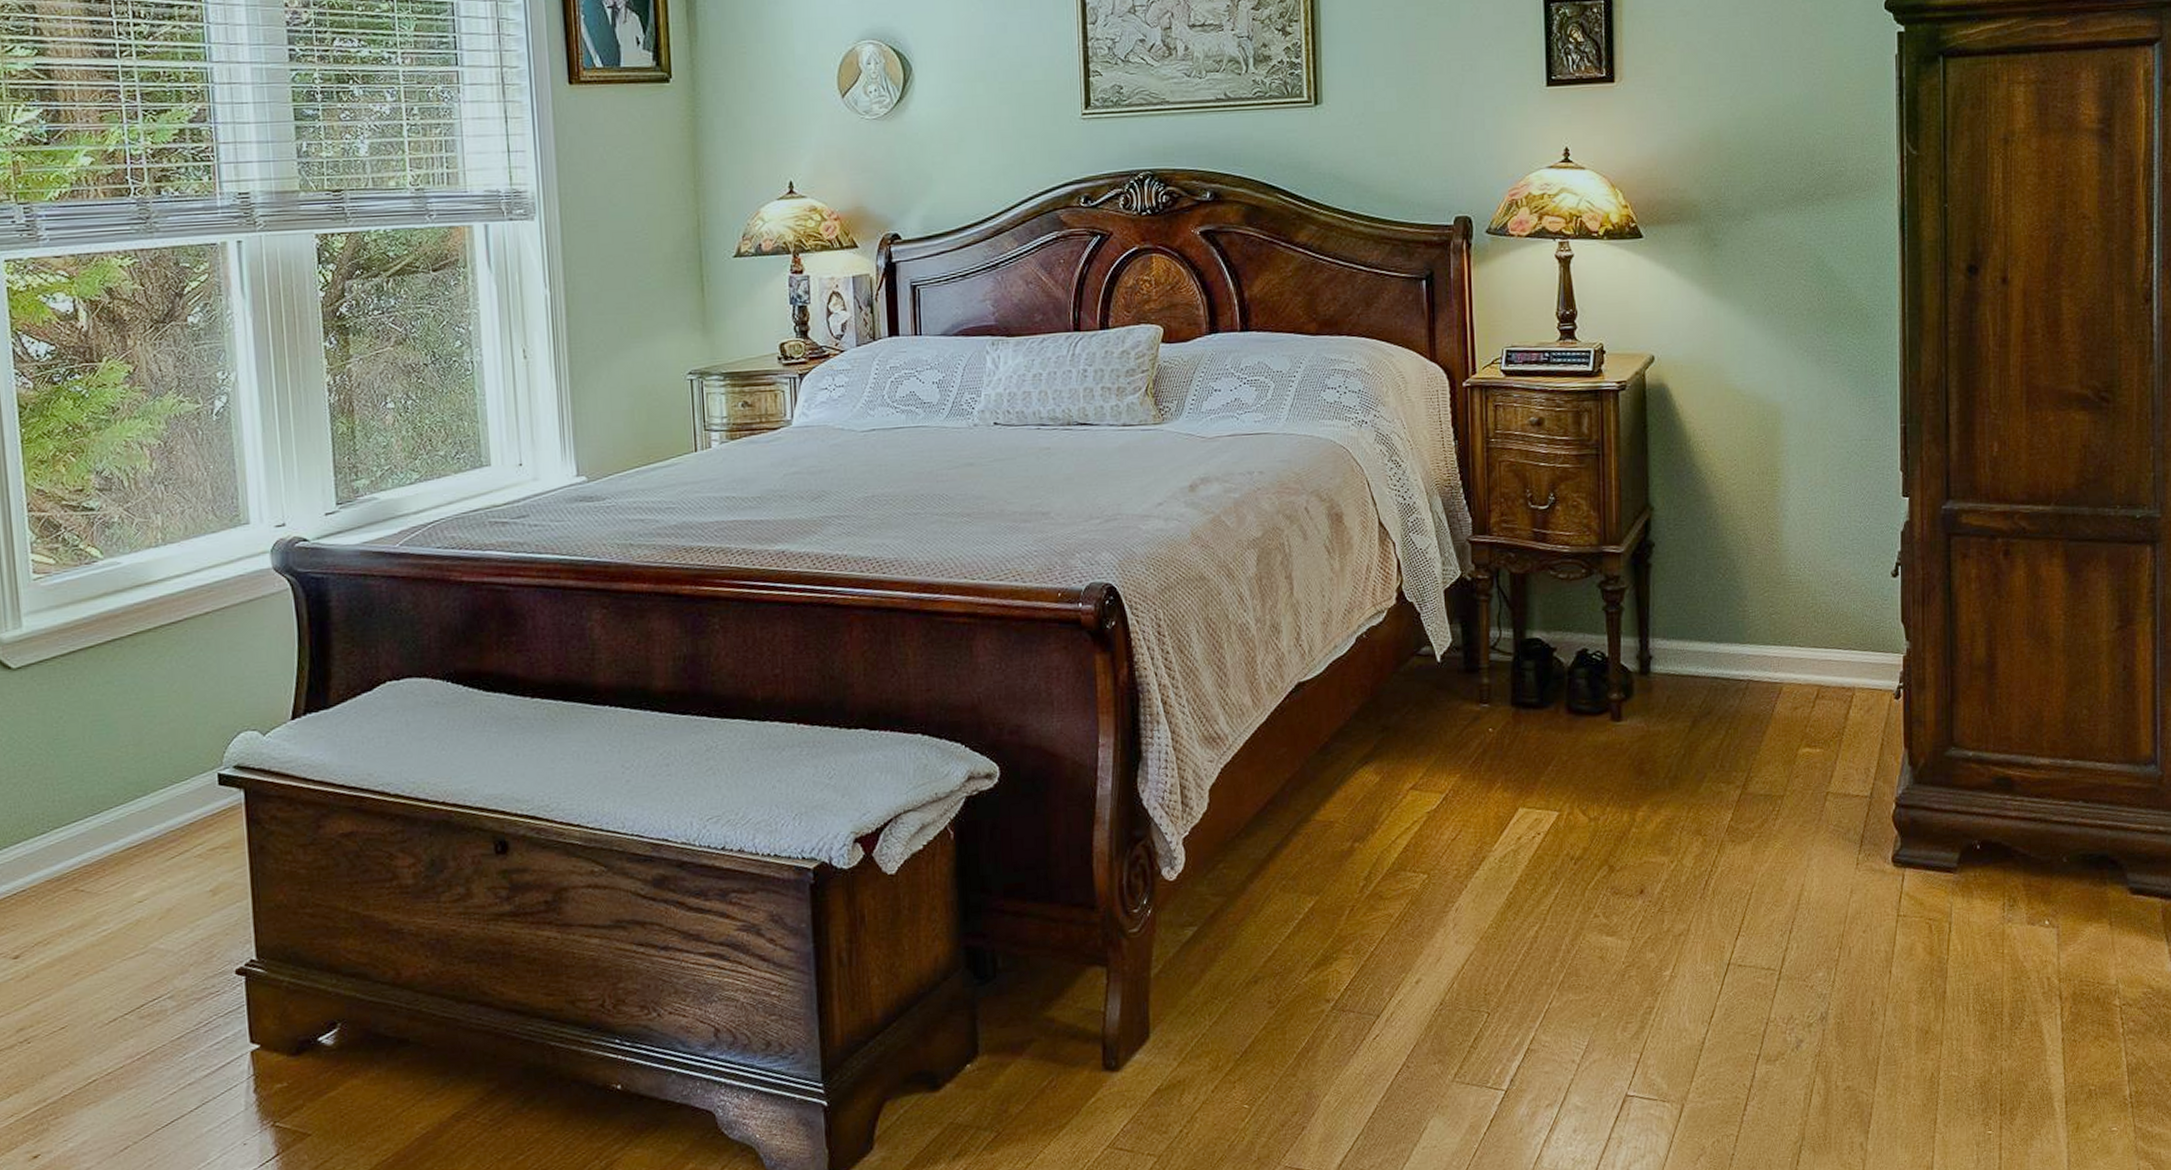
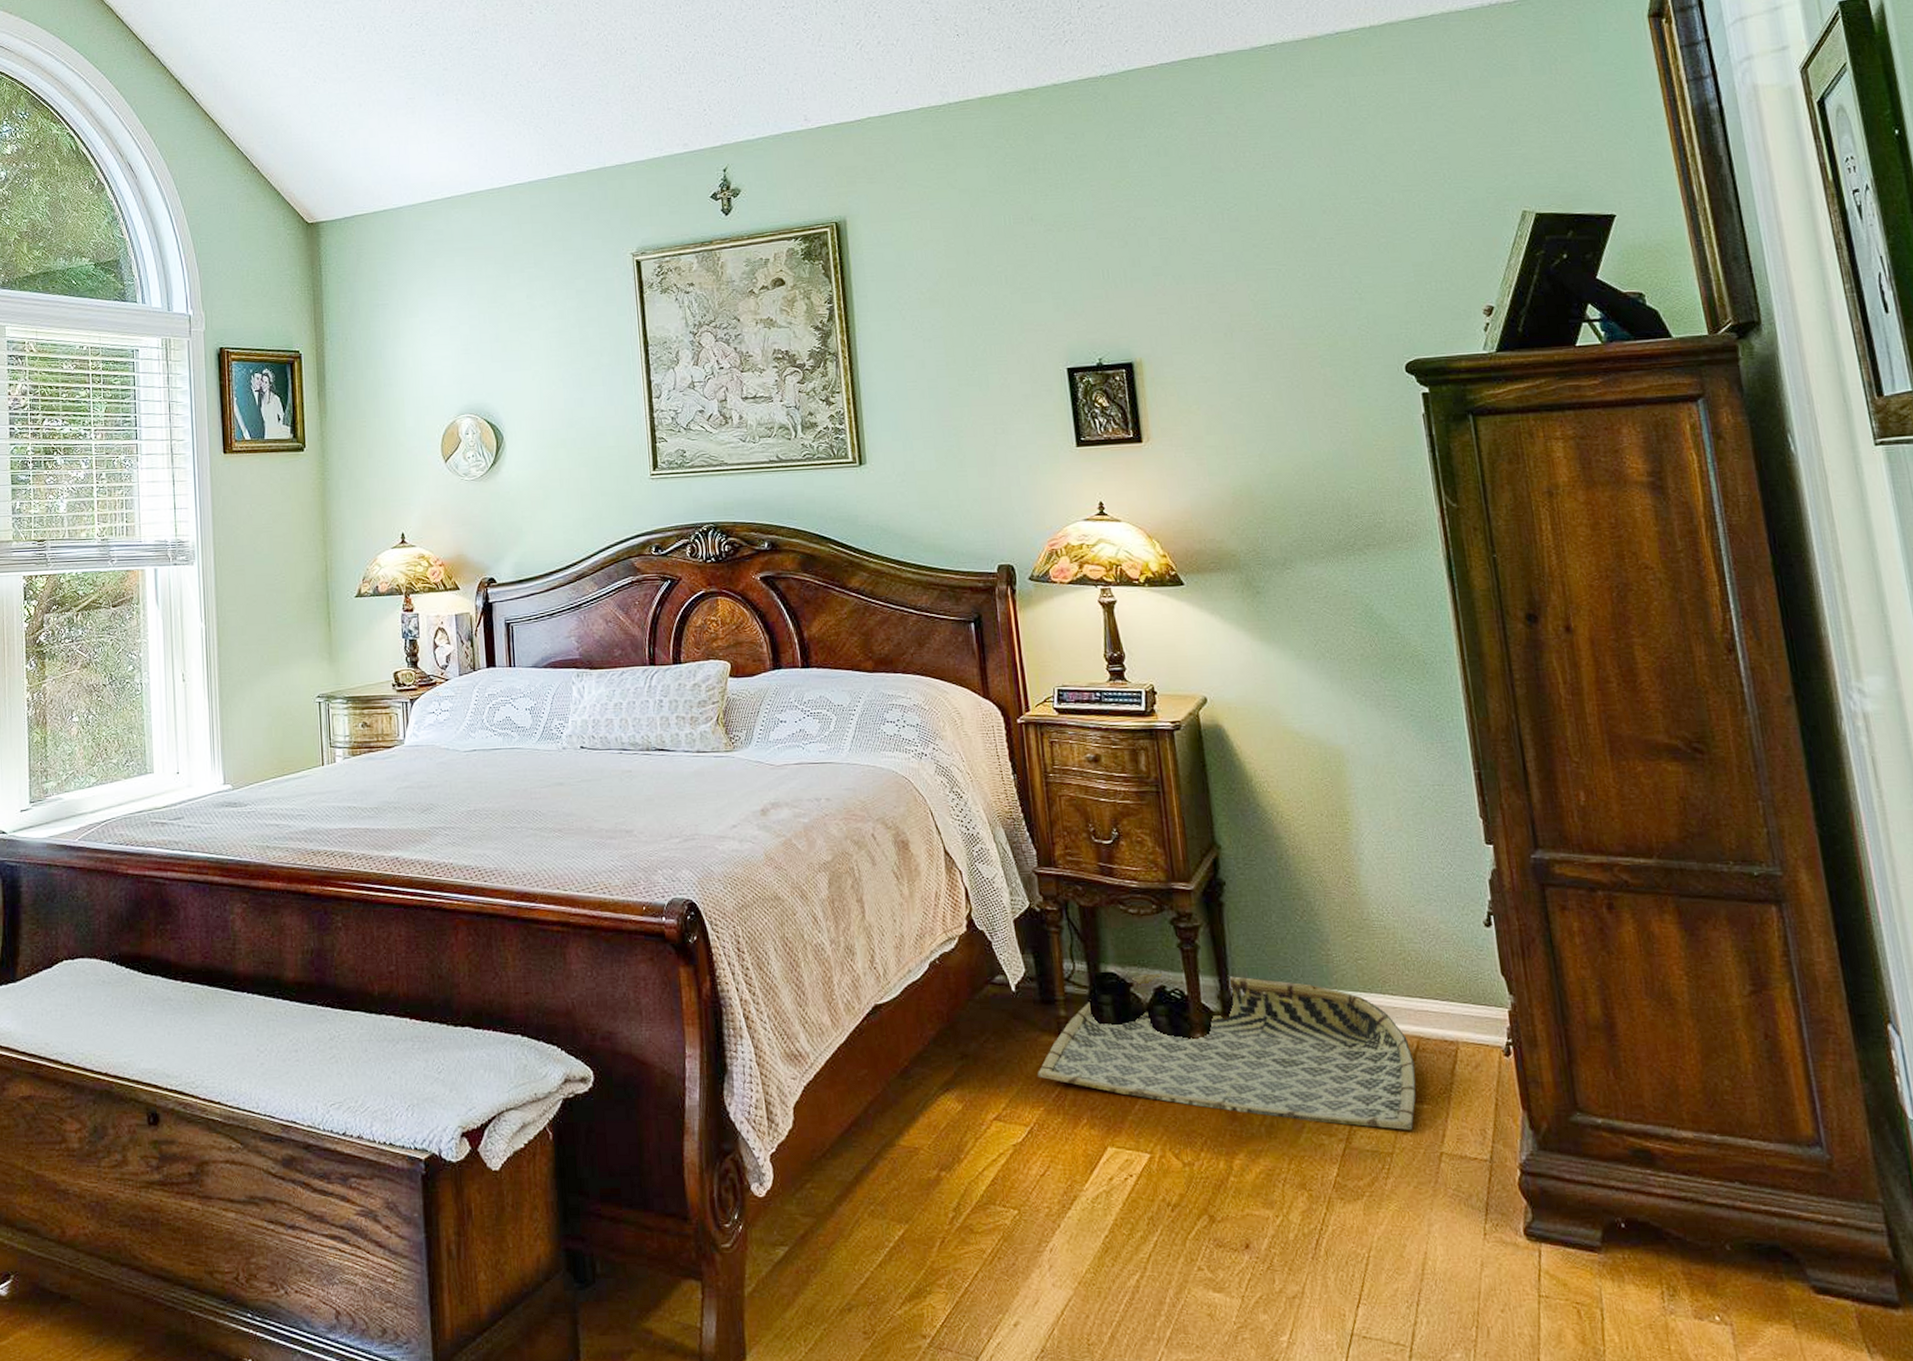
woven basket: none [1457,636,1813,774] -> present [1038,973,1416,1130]

